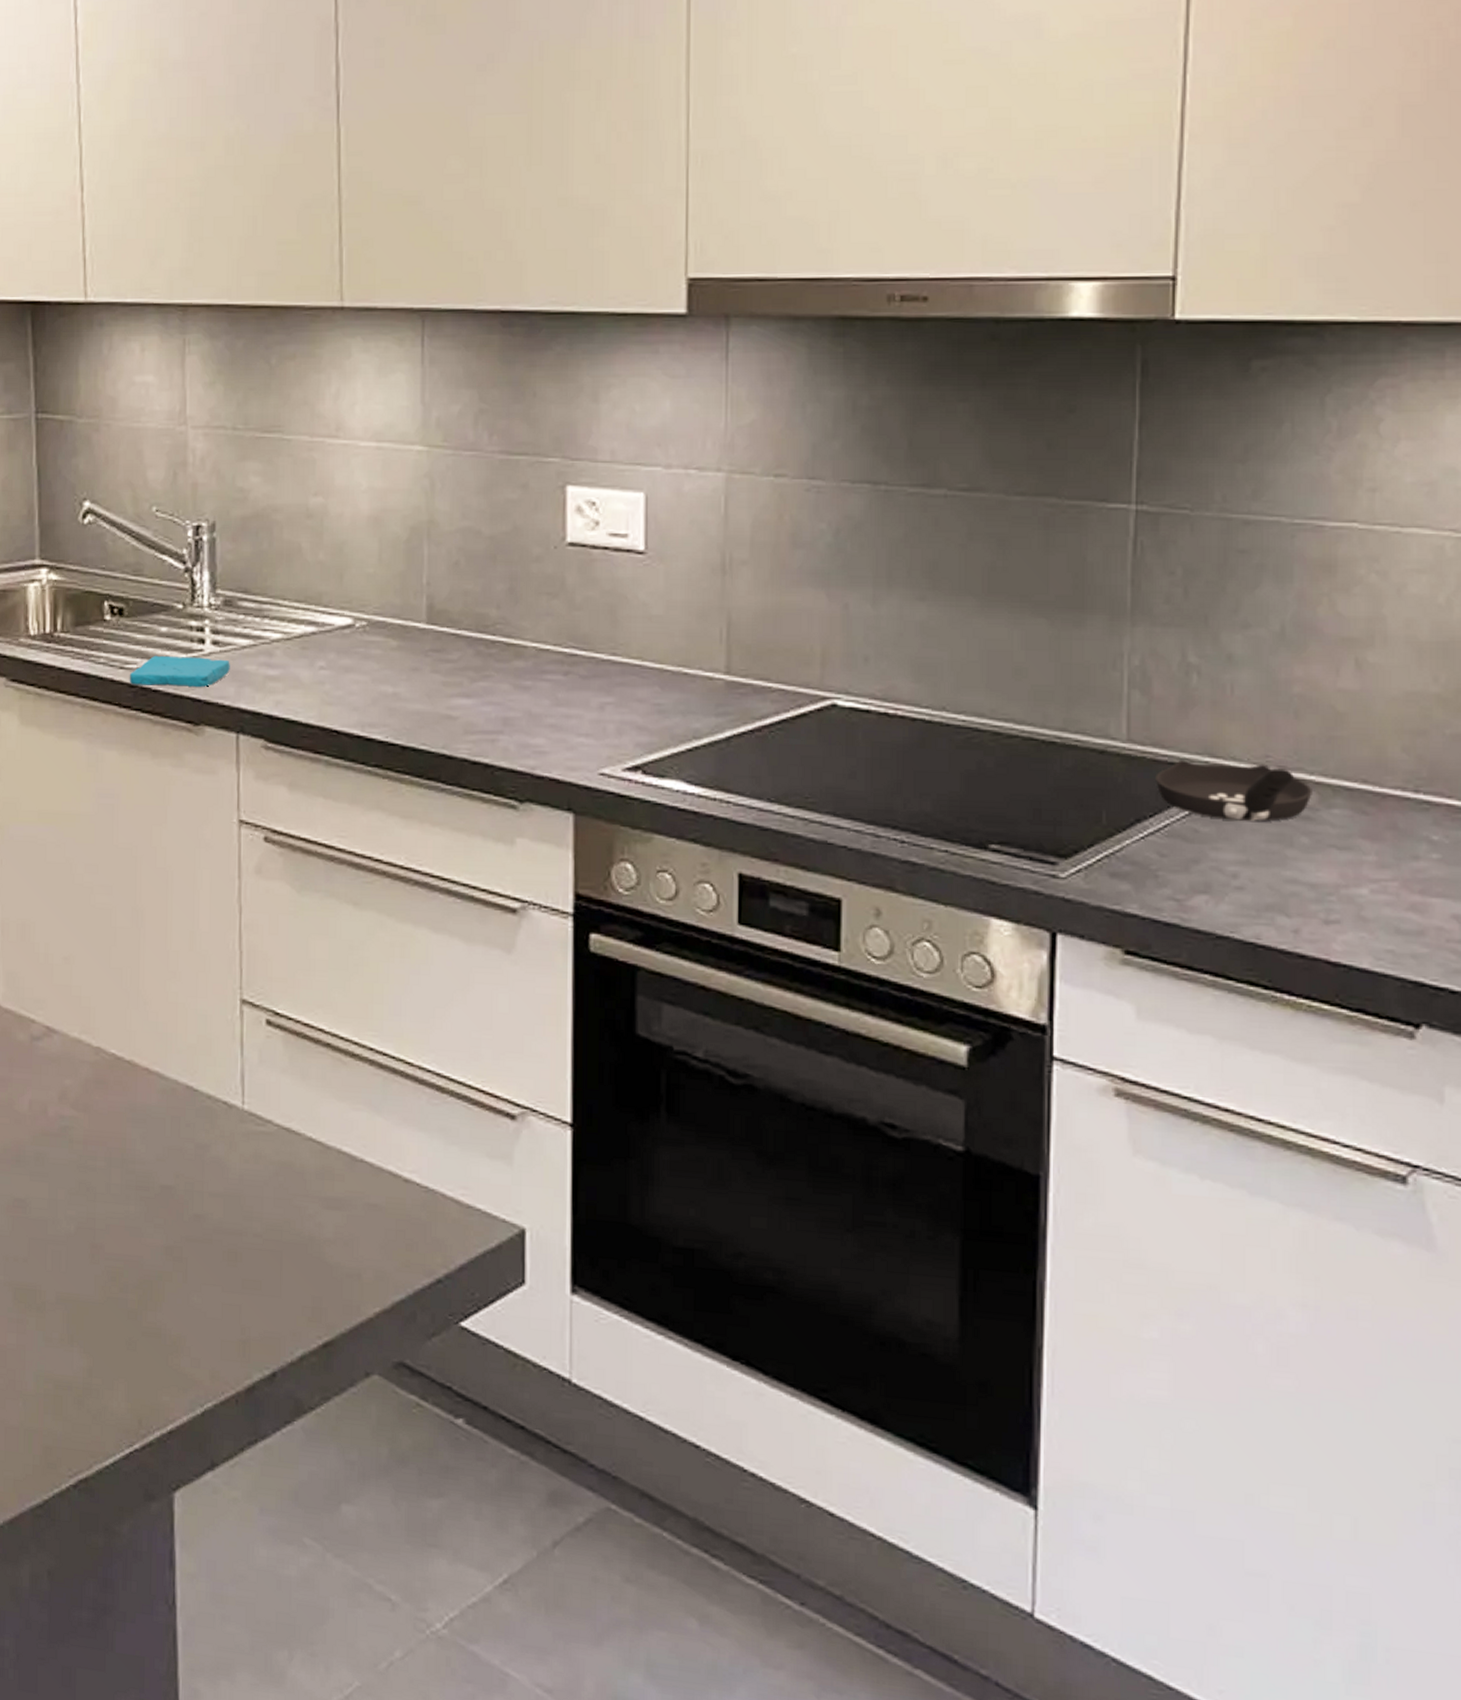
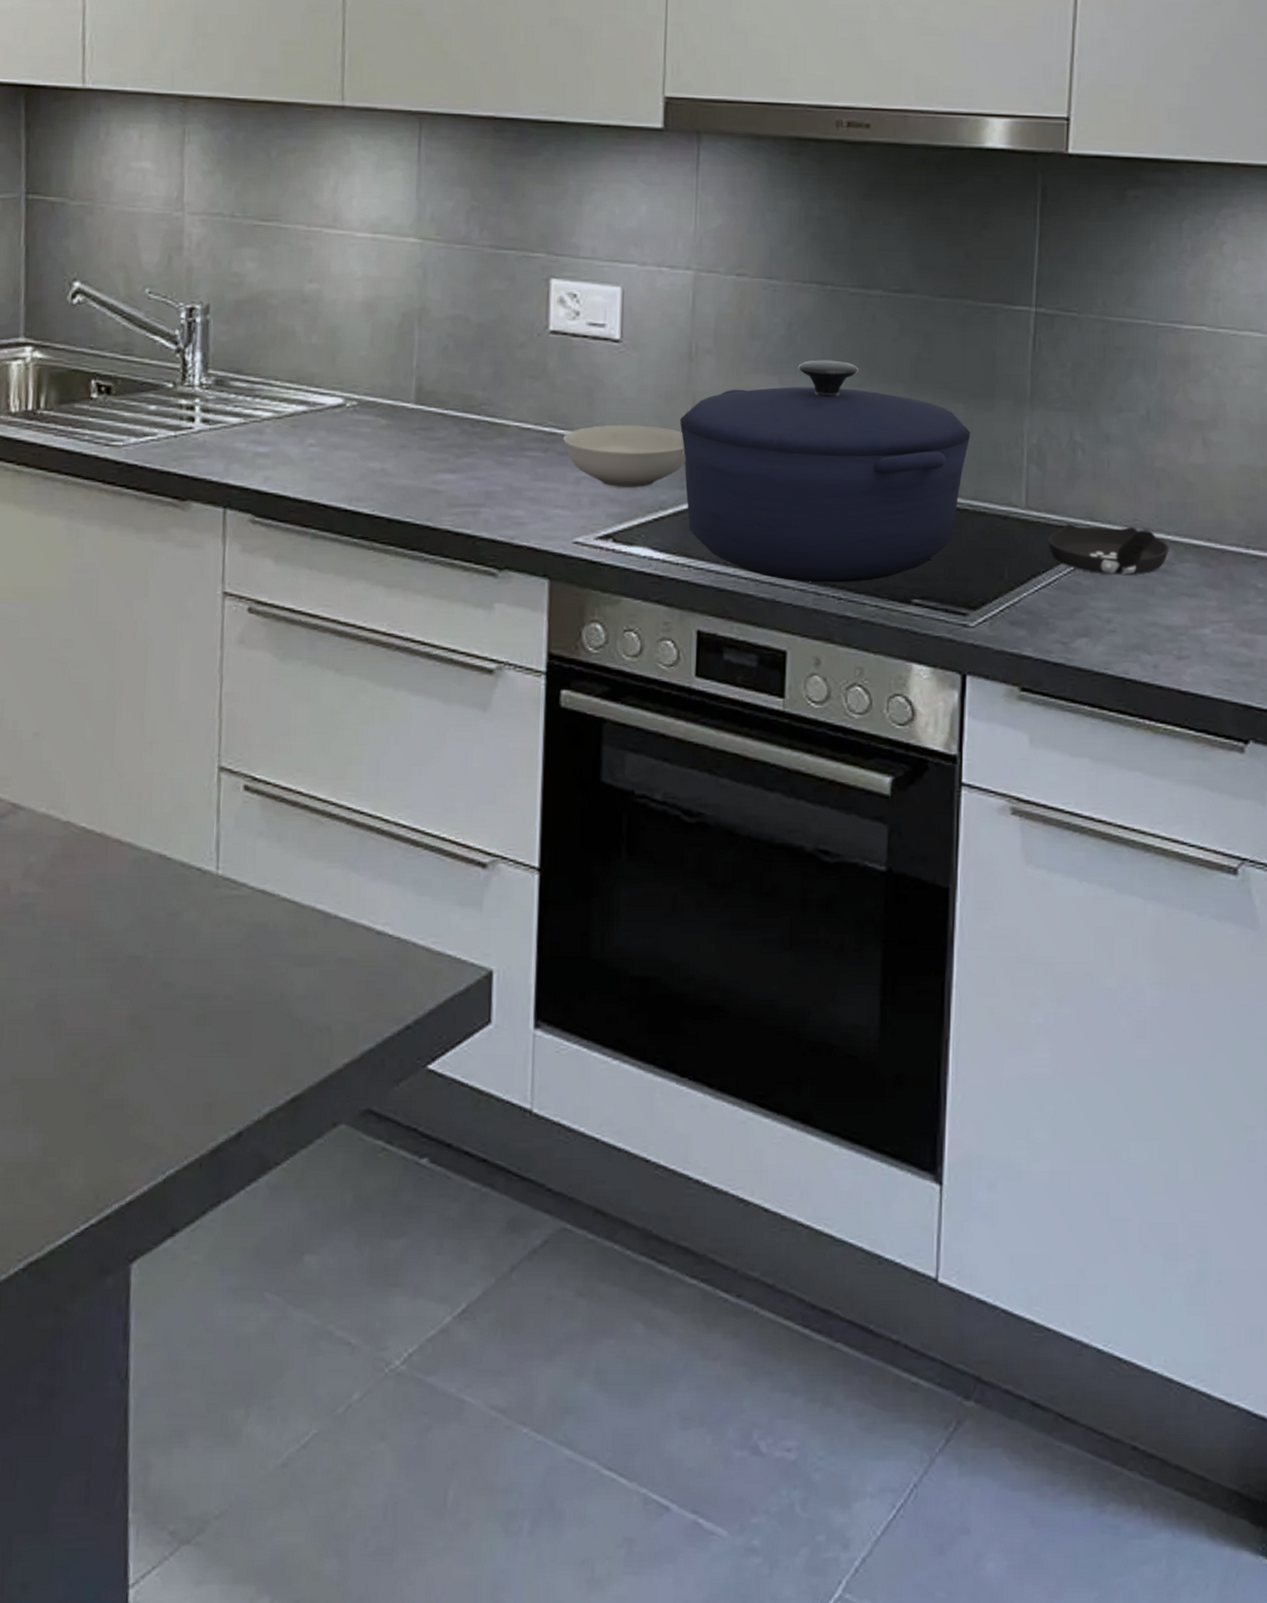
sponge: present [129,655,230,688] -> none [114,432,220,465]
bowl: none [585,645,722,715] -> present [563,425,686,488]
cooking pot: none [713,570,1057,824] -> present [679,360,971,583]

